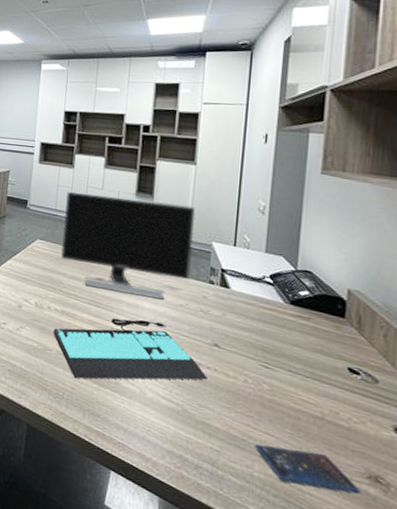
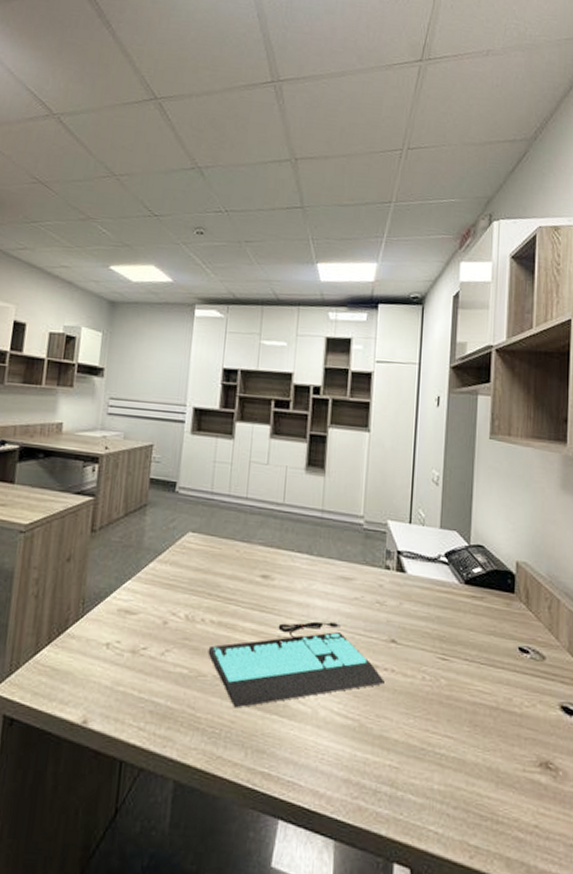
monitor: present [61,191,196,300] -> none [218,468,370,594]
smartphone: present [255,443,360,495] -> none [434,748,533,790]

